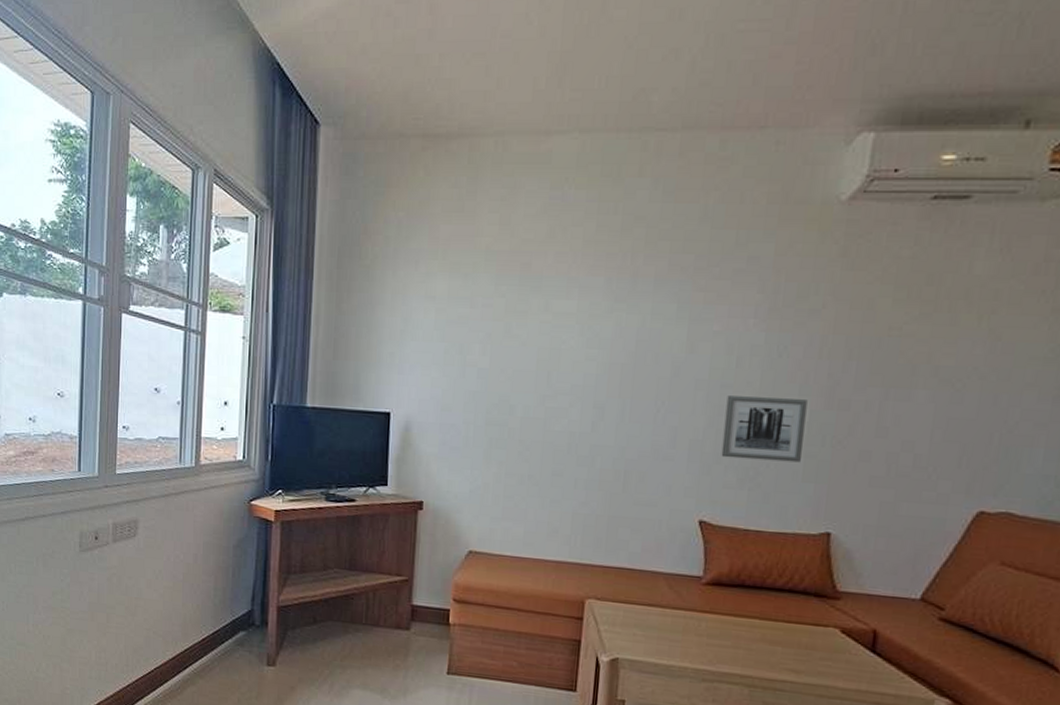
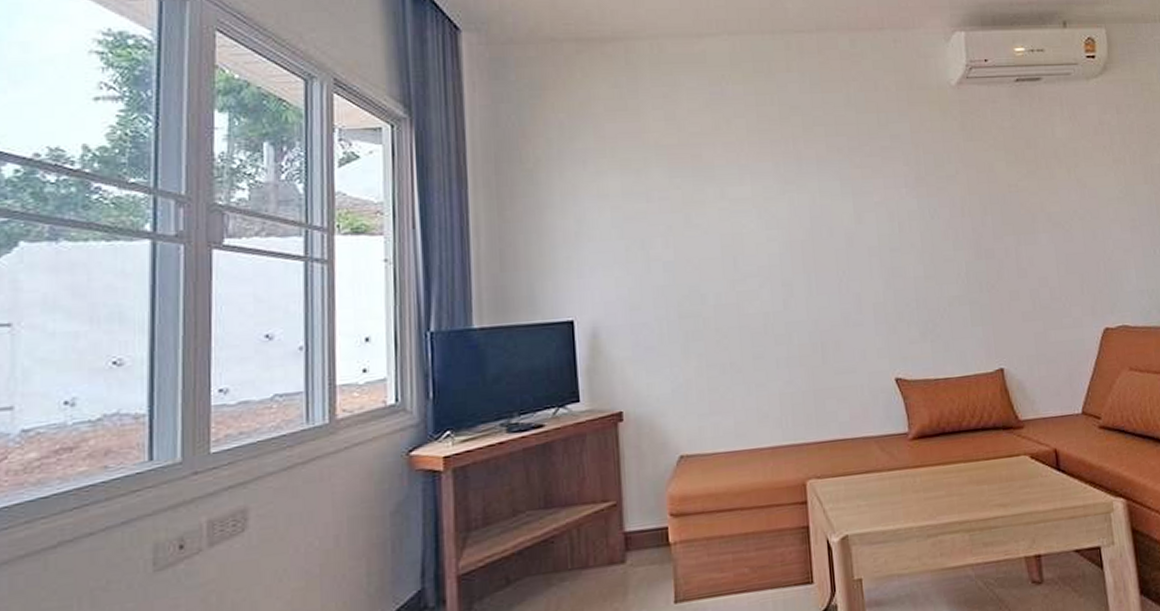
wall art: present [721,396,808,463] -> none [897,253,967,315]

